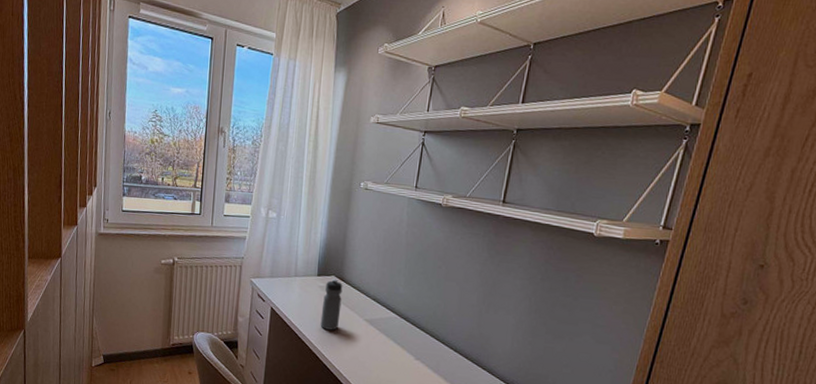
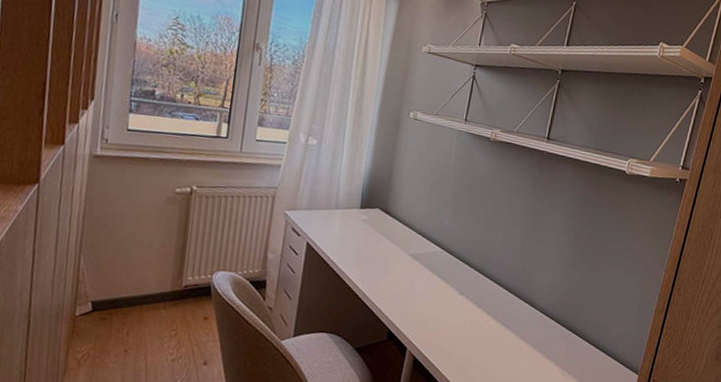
water bottle: present [320,278,343,331] -> none [361,211,388,266]

